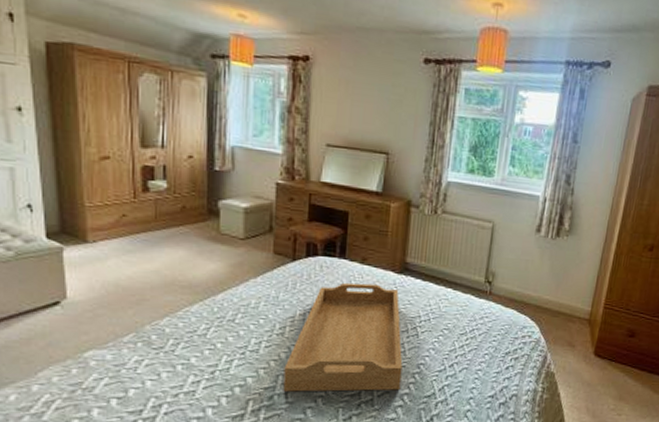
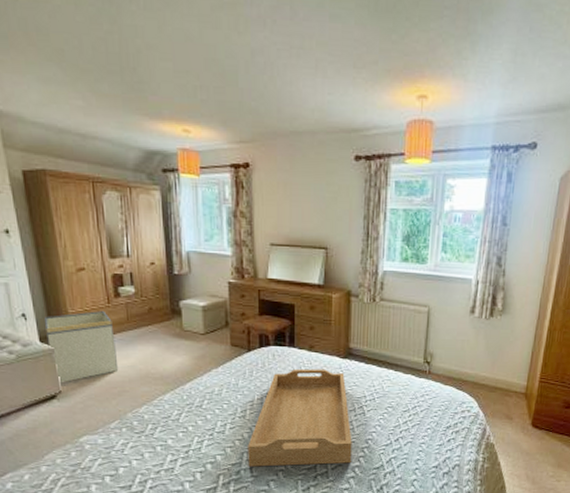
storage bin: none [55,206,140,288] -> present [45,311,119,383]

